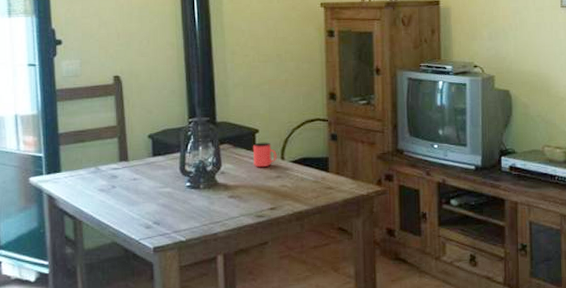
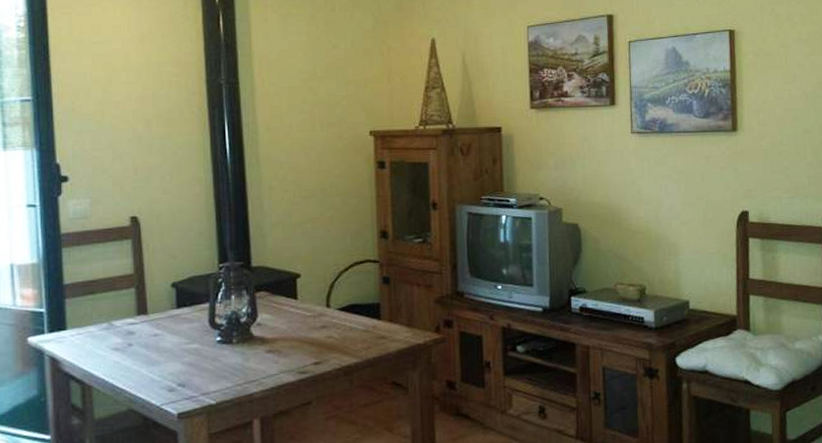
cup: present [253,142,277,168] -> none [294,288,322,317]

